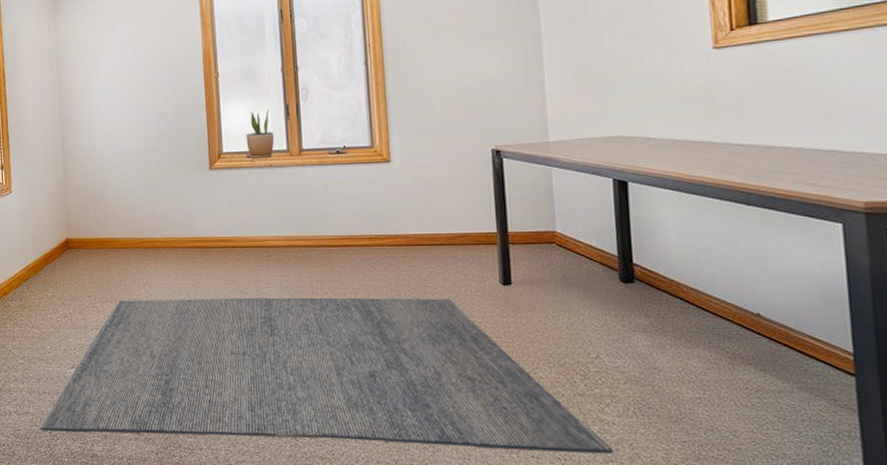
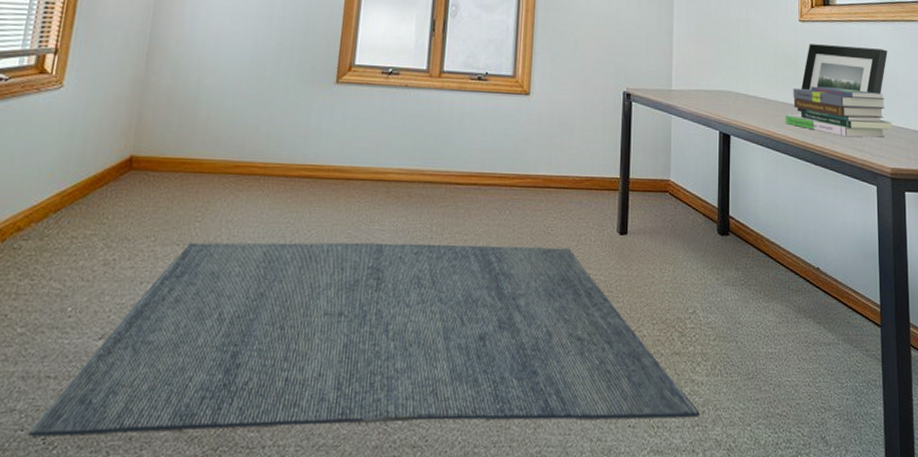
potted plant: present [246,107,275,160] -> none [383,20,416,78]
books: none [700,116,865,172] -> present [785,86,892,138]
picture frame: none [716,64,854,149] -> present [797,44,888,112]

